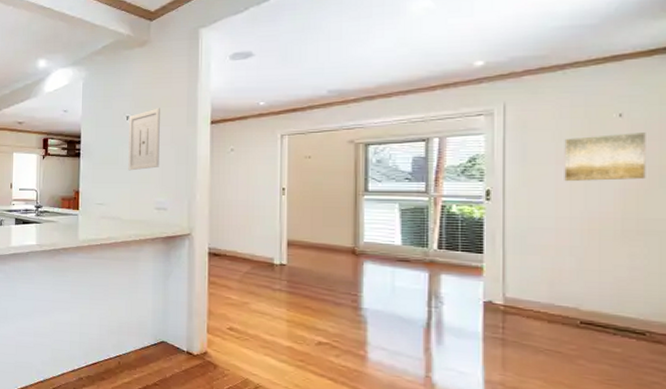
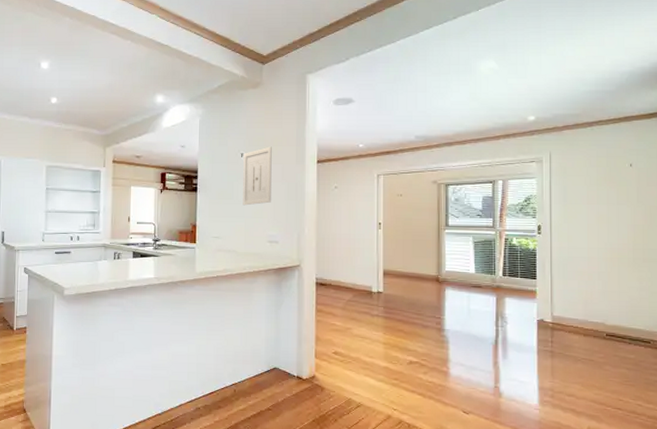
wall art: present [564,132,646,182] -> none [593,179,648,219]

